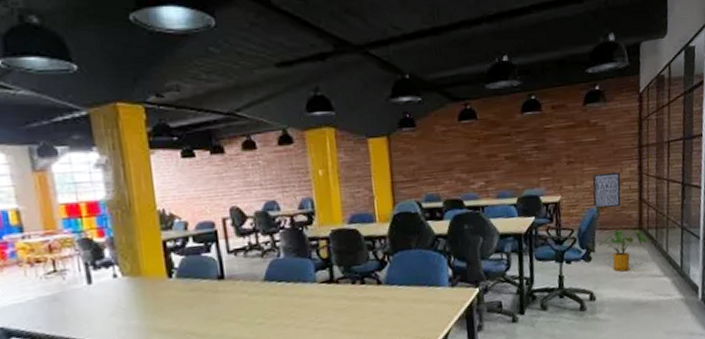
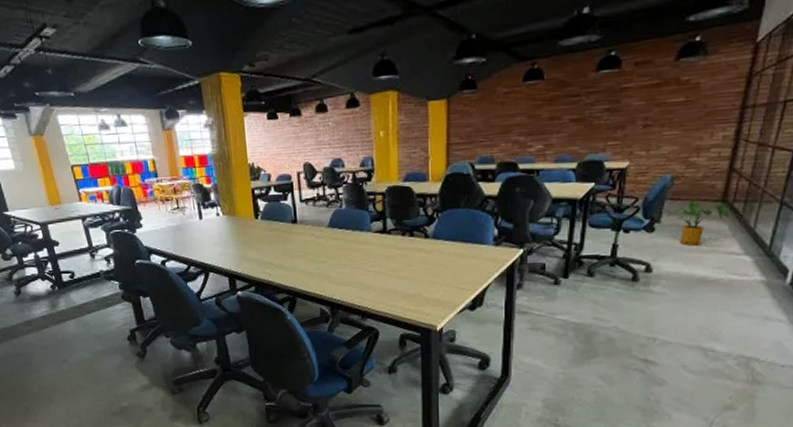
wall art: present [592,172,621,209] -> none [668,136,710,177]

